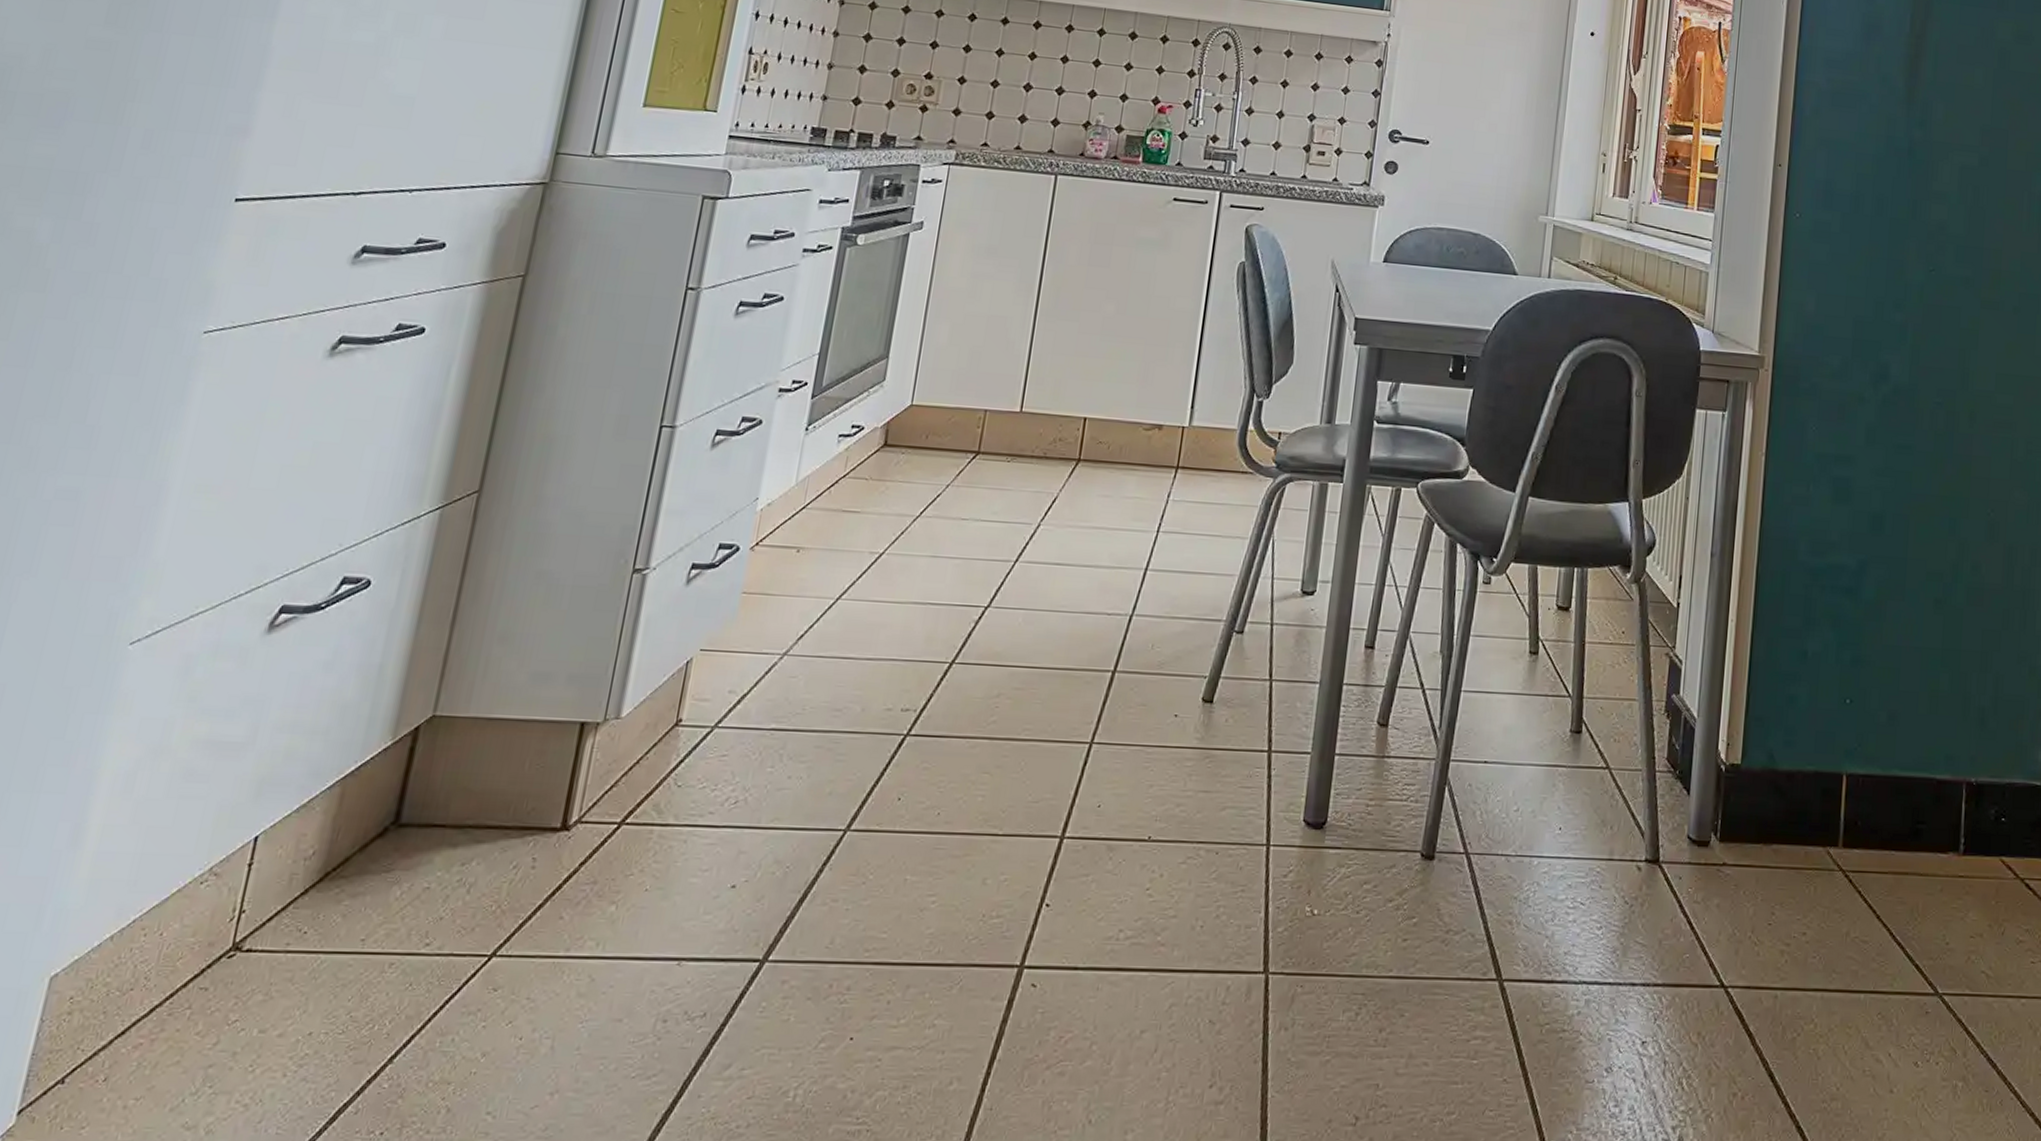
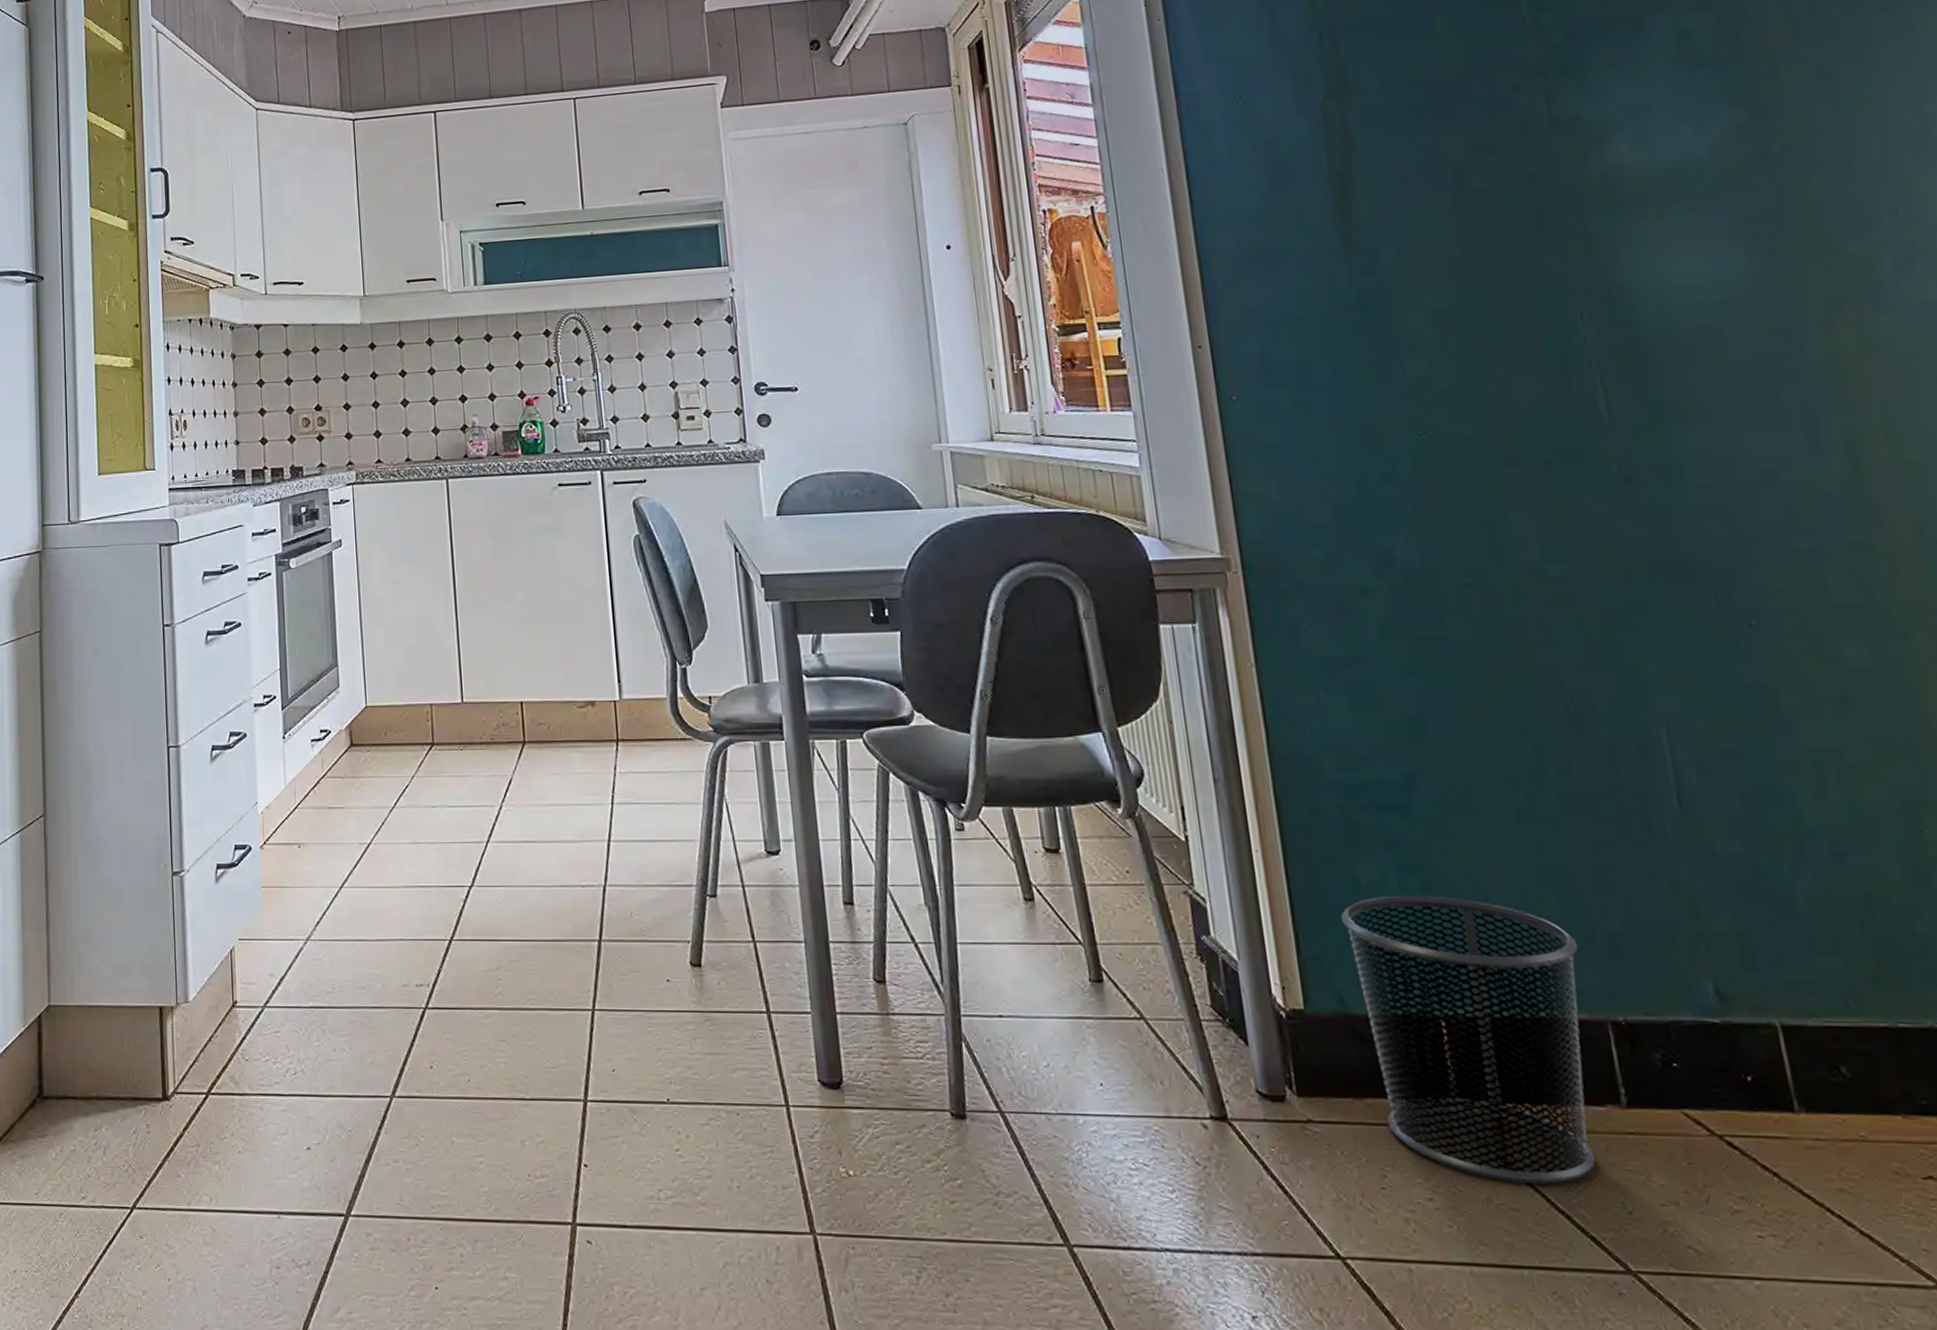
waste bin: none [1785,666,1955,919] -> present [1340,895,1596,1184]

